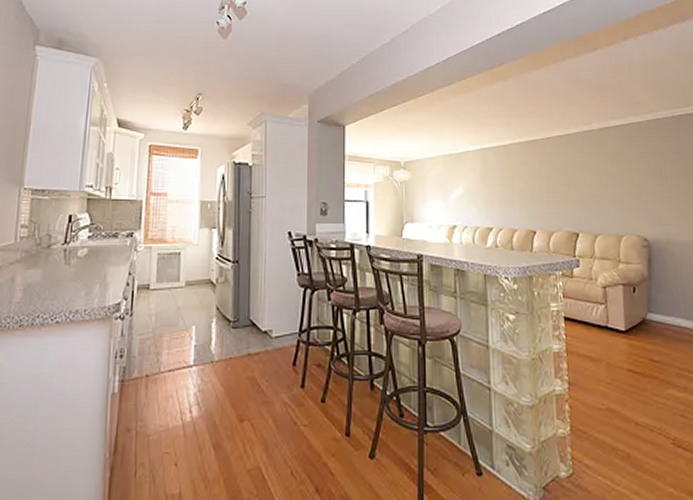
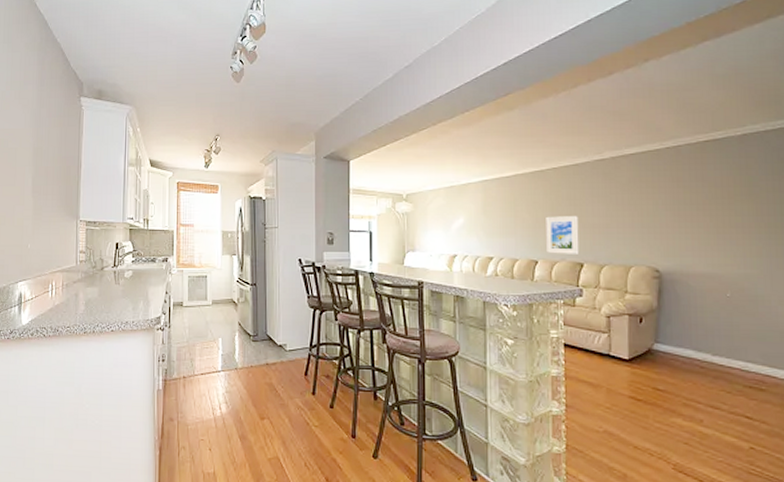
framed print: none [542,186,575,224] -> present [546,216,579,254]

